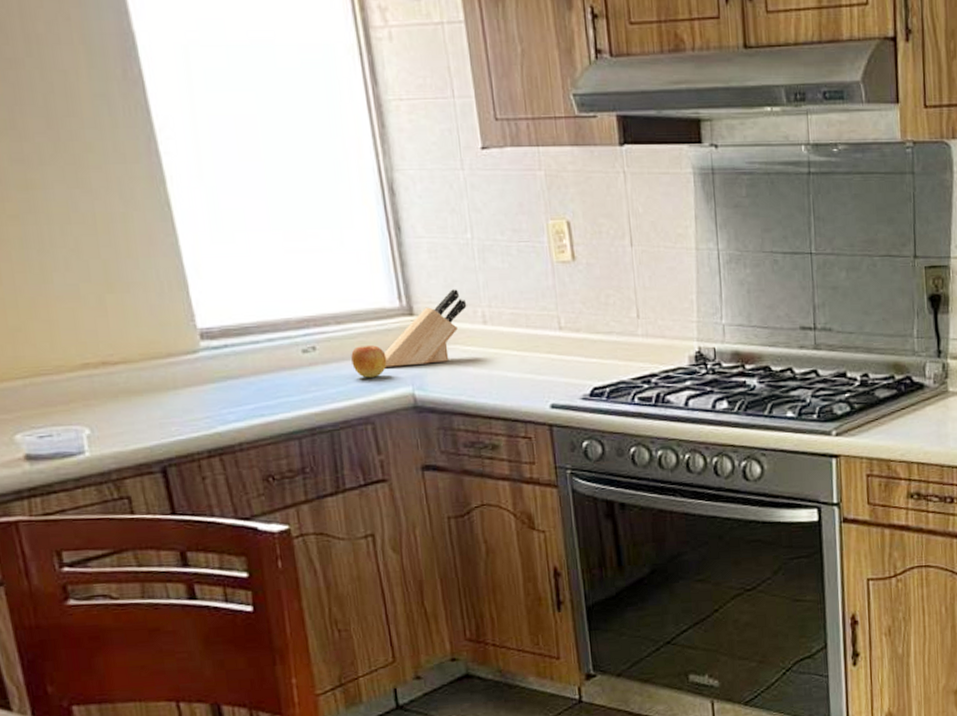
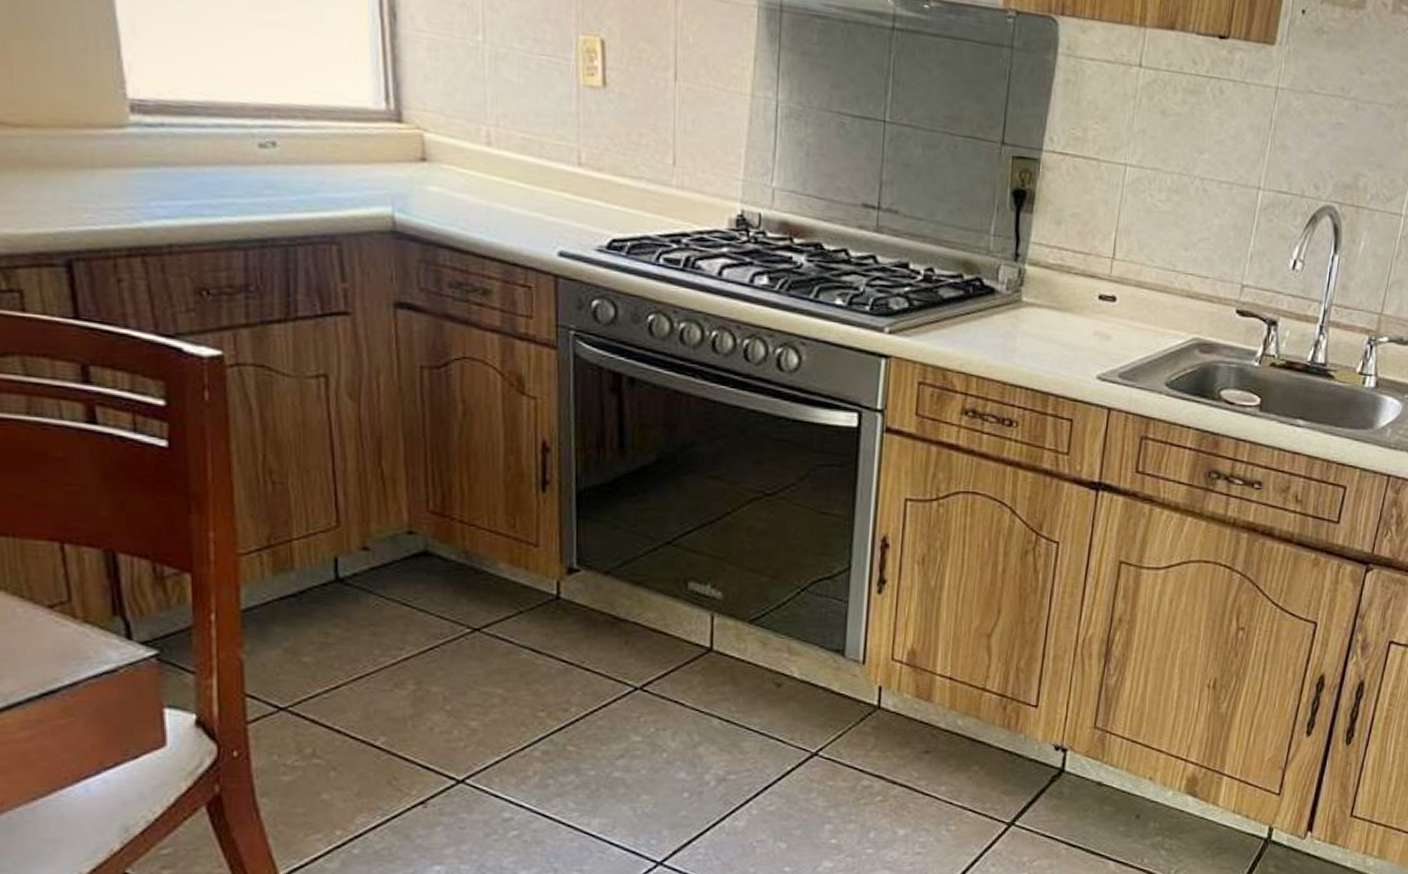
apple: present [351,345,387,378] -> none [320,149,364,190]
knife block: present [383,289,467,367] -> none [360,98,469,184]

